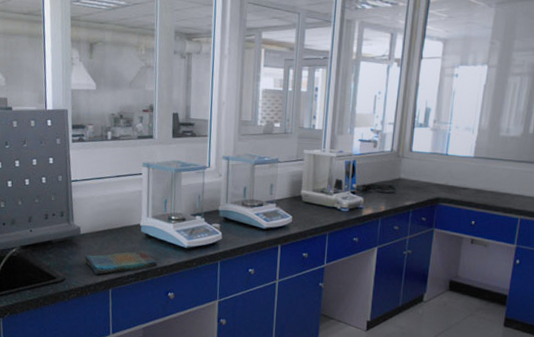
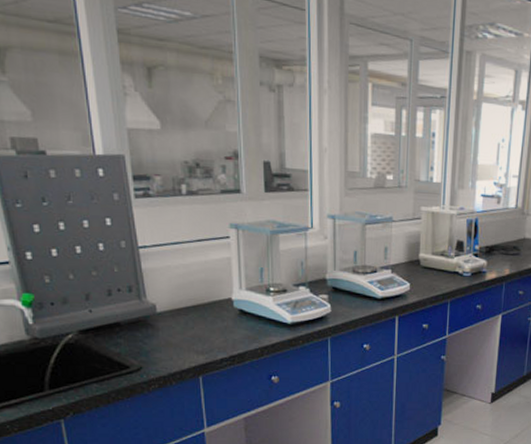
dish towel: present [84,251,158,275] -> none [164,330,257,360]

